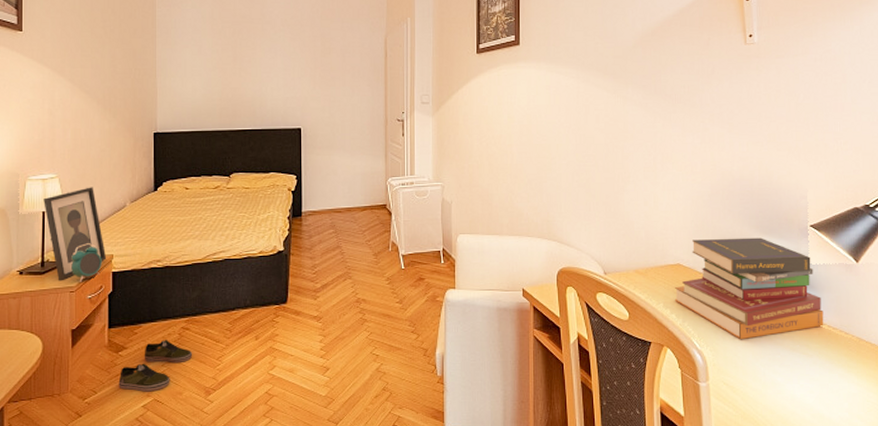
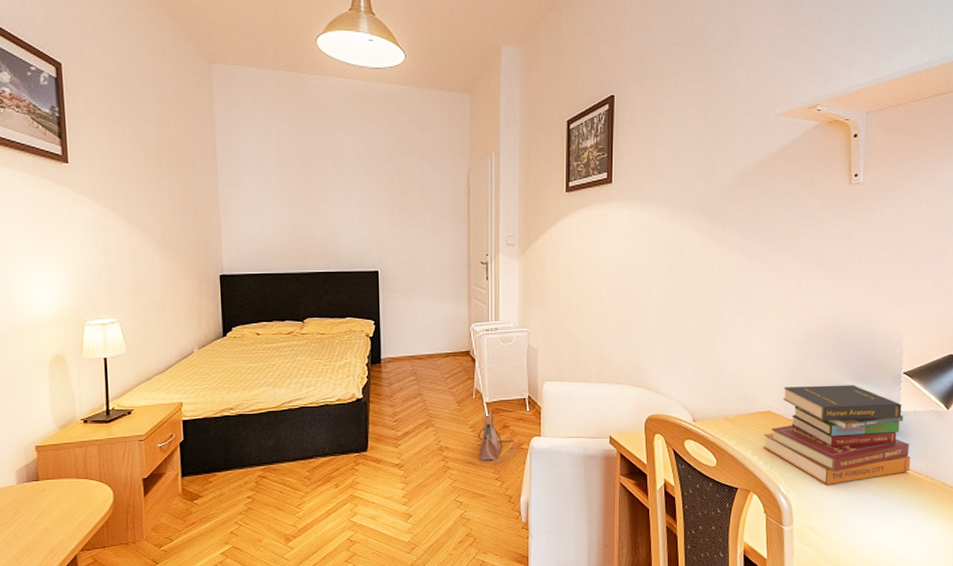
picture frame: present [44,187,107,281] -> none [104,332,176,430]
alarm clock: present [71,243,102,282] -> none [138,391,171,431]
shoe: present [118,340,193,392] -> none [195,488,271,540]
handbag: none [394,263,432,315] -> present [477,411,517,463]

